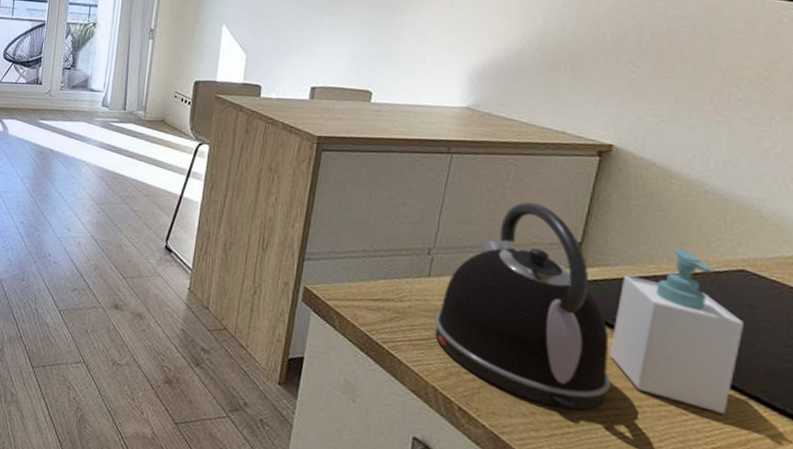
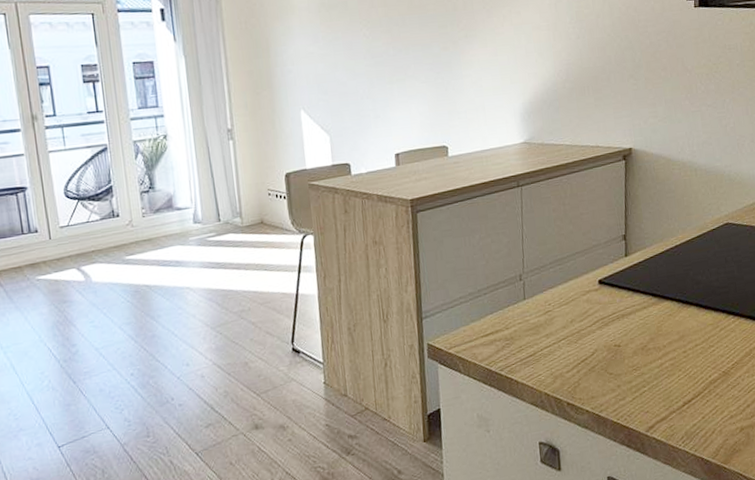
kettle: present [434,202,611,411] -> none [535,211,665,377]
soap bottle: present [610,247,744,414] -> none [657,218,735,340]

